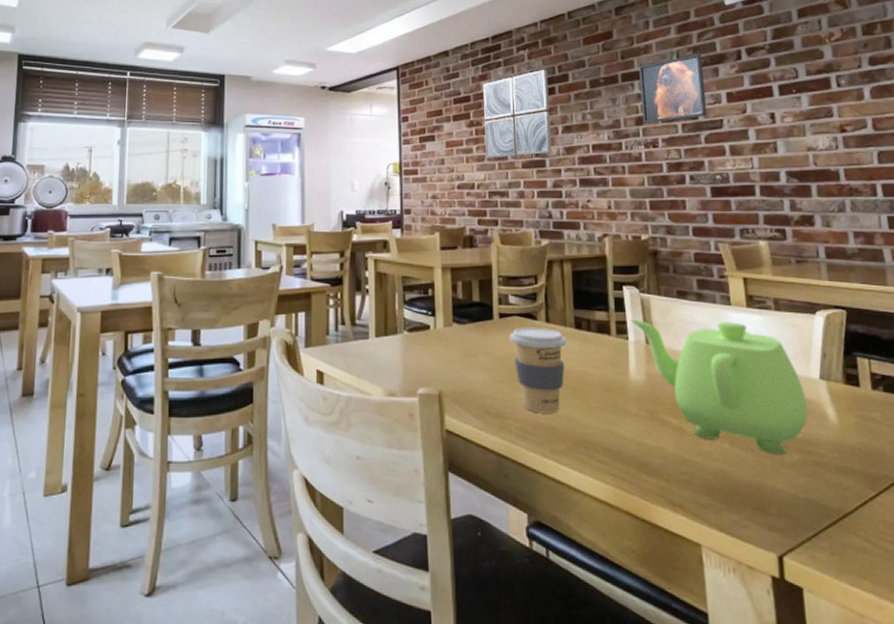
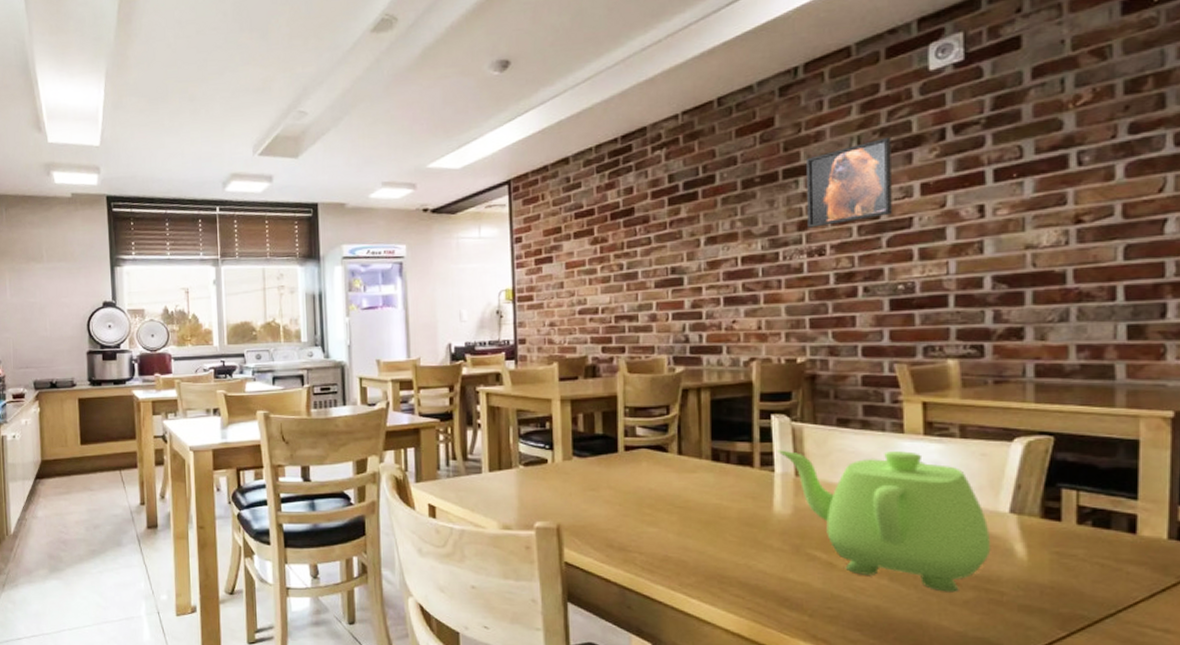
wall art: present [483,69,552,158] -> none [610,170,691,279]
coffee cup: present [509,327,567,413] -> none [636,460,701,547]

